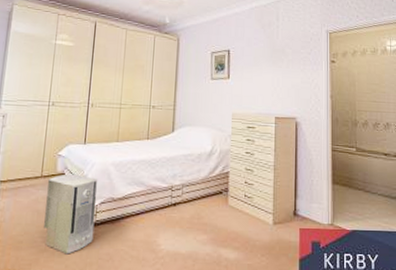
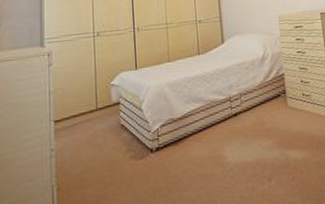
air purifier: present [44,174,98,255] -> none [103,101,159,184]

